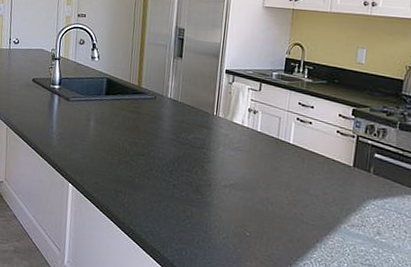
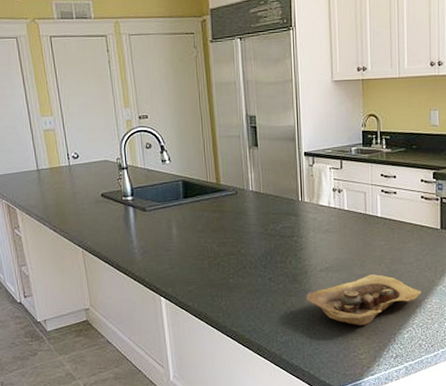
bowl: none [206,199,324,249] -> present [306,274,421,325]

